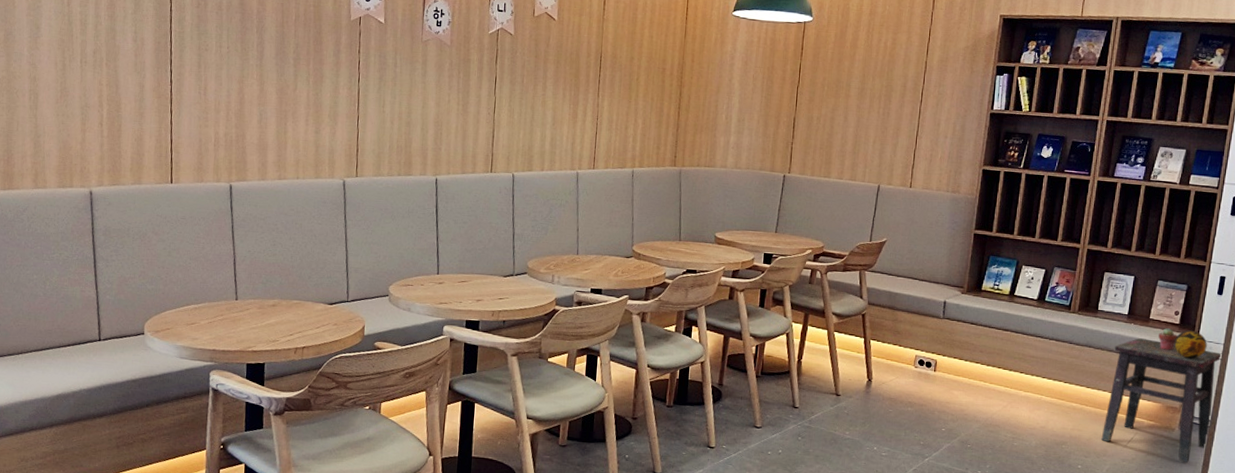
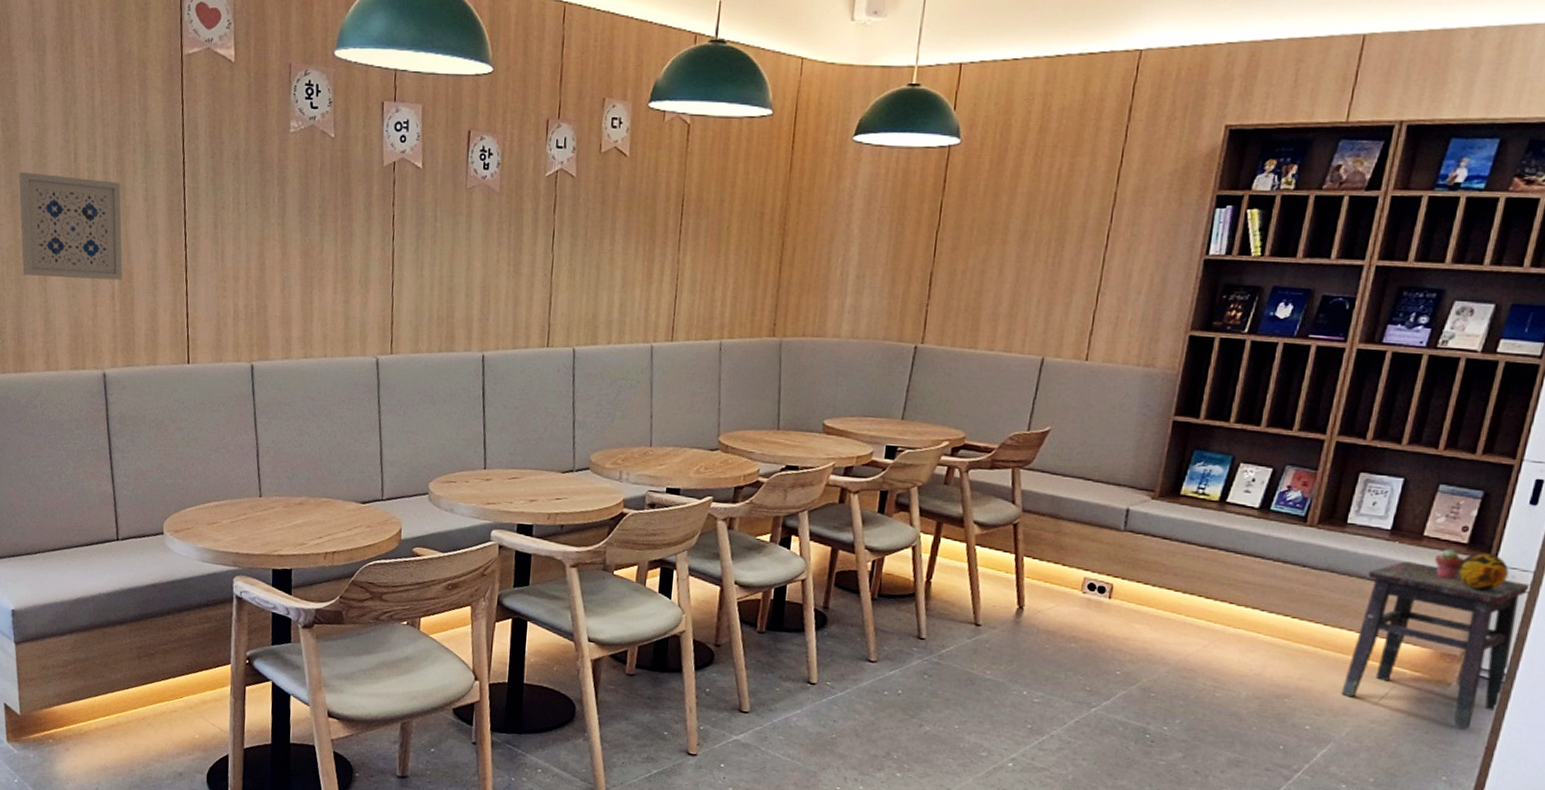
wall art: none [13,12,111,110] -> present [19,171,123,280]

